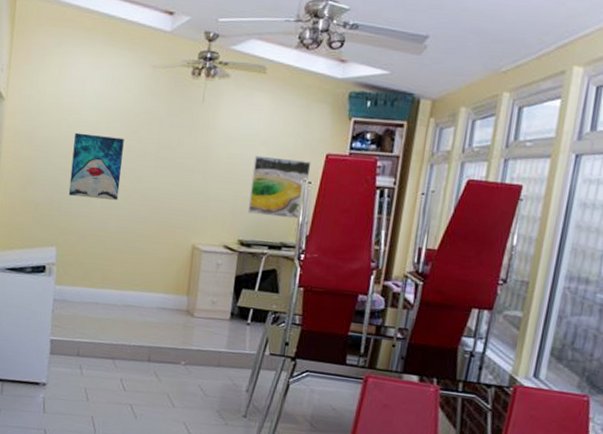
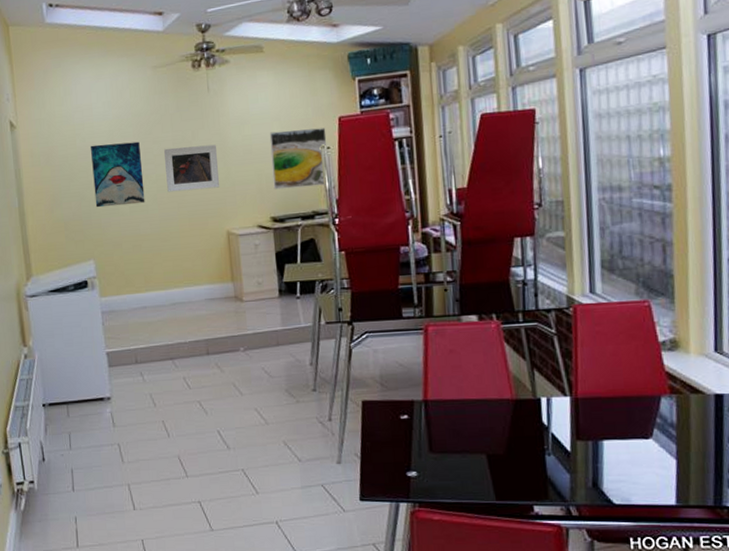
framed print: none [142,150,199,200] -> present [164,144,220,193]

